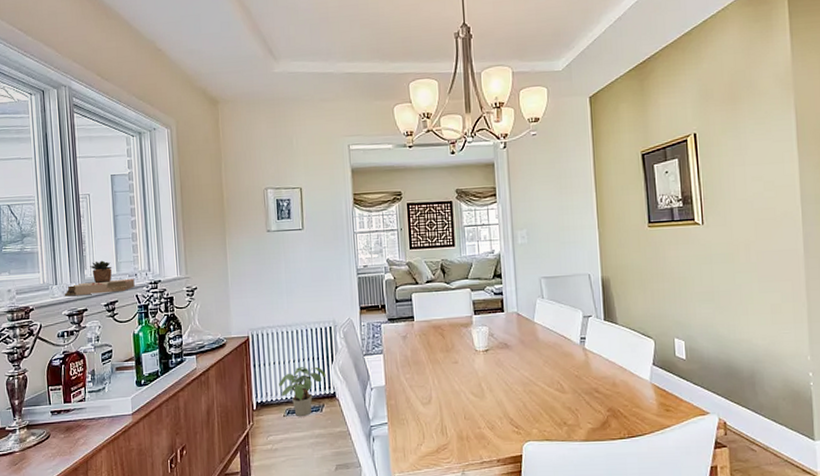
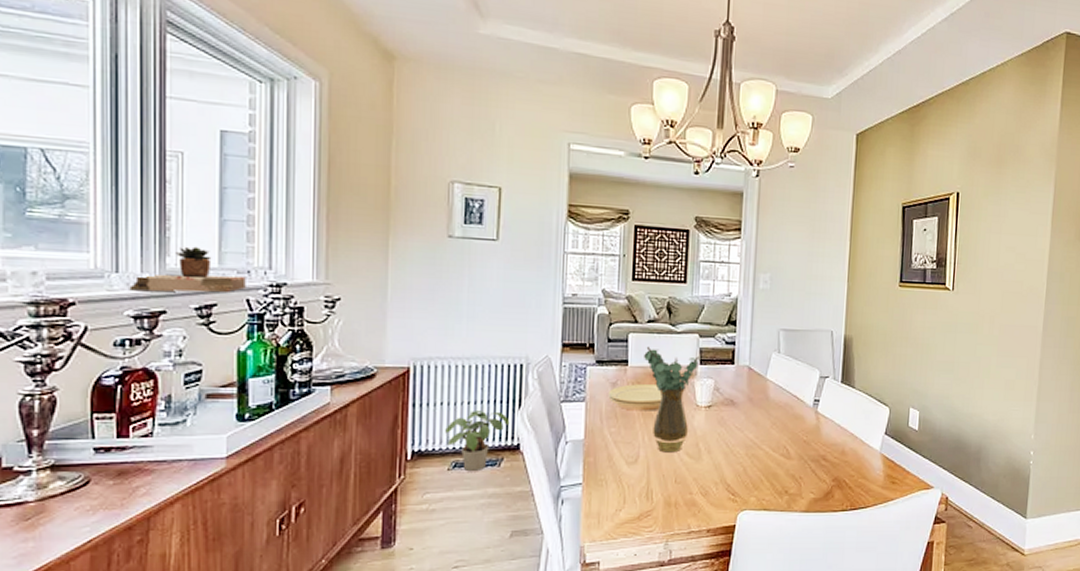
plate: none [401,335,446,359] -> present [608,384,662,411]
vase: none [426,302,473,393] -> present [644,346,699,453]

